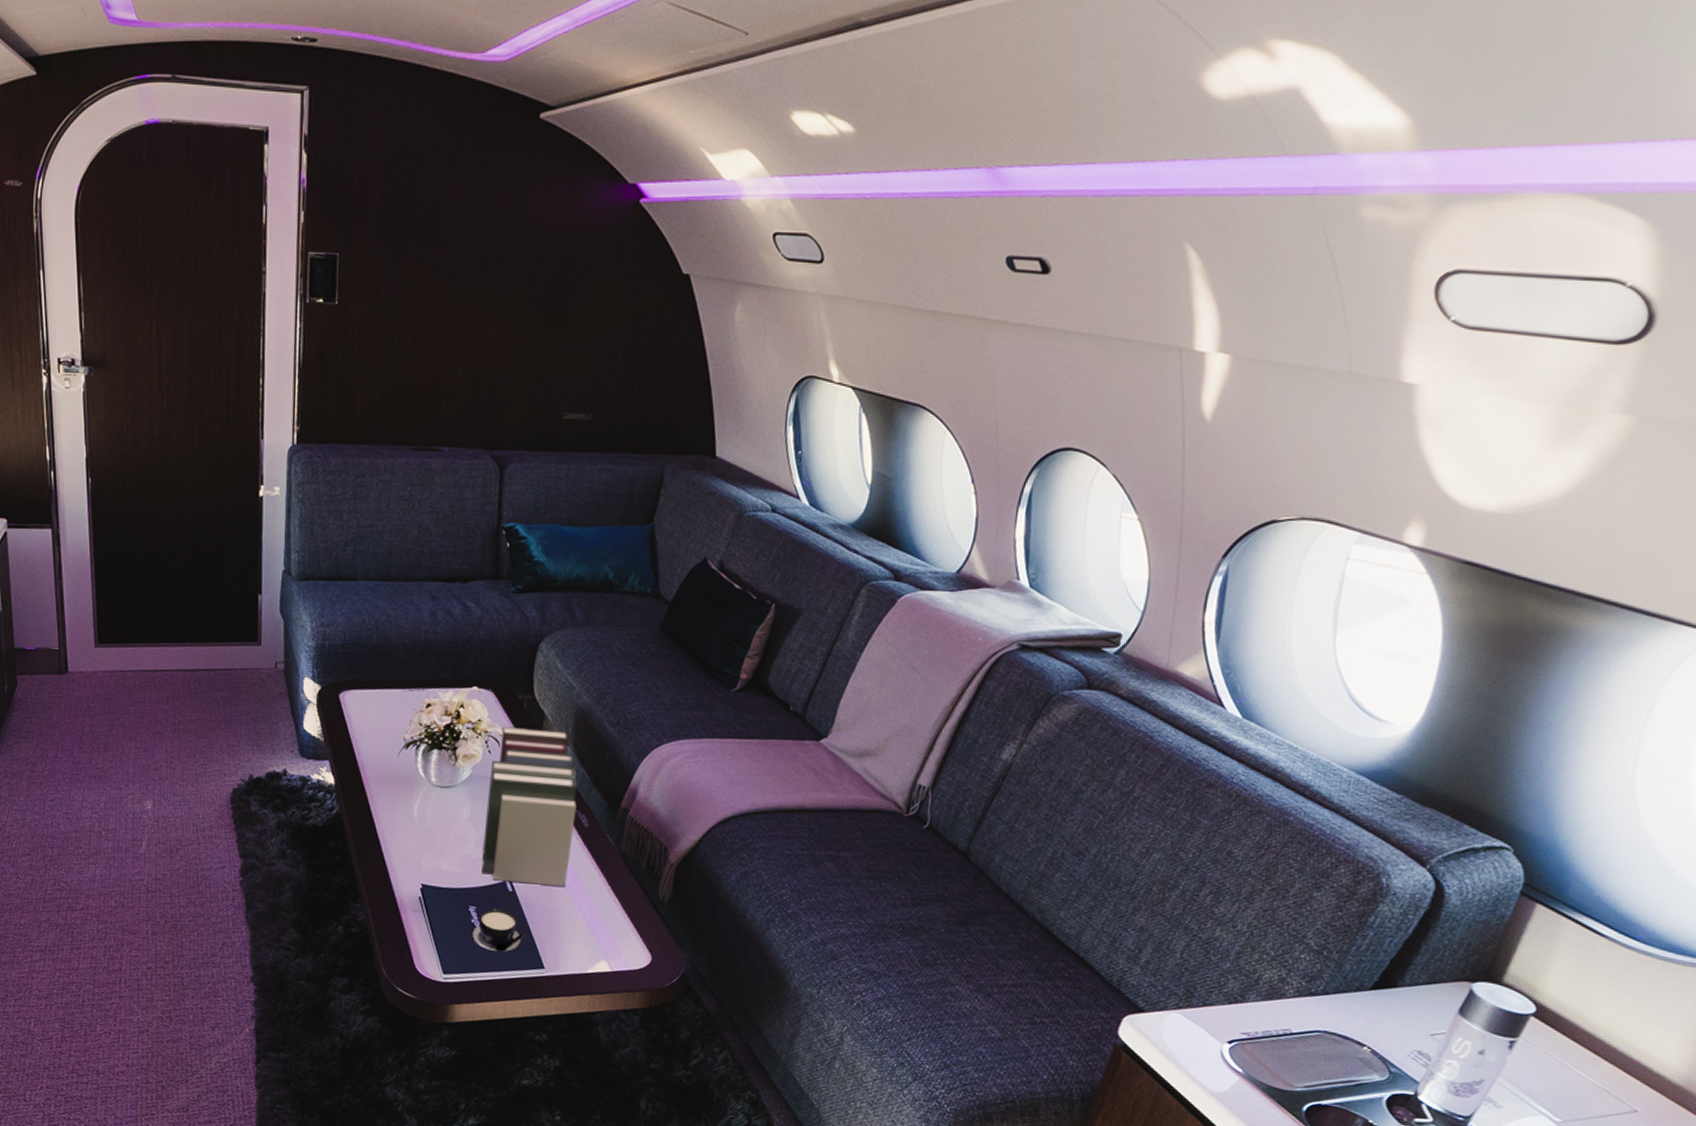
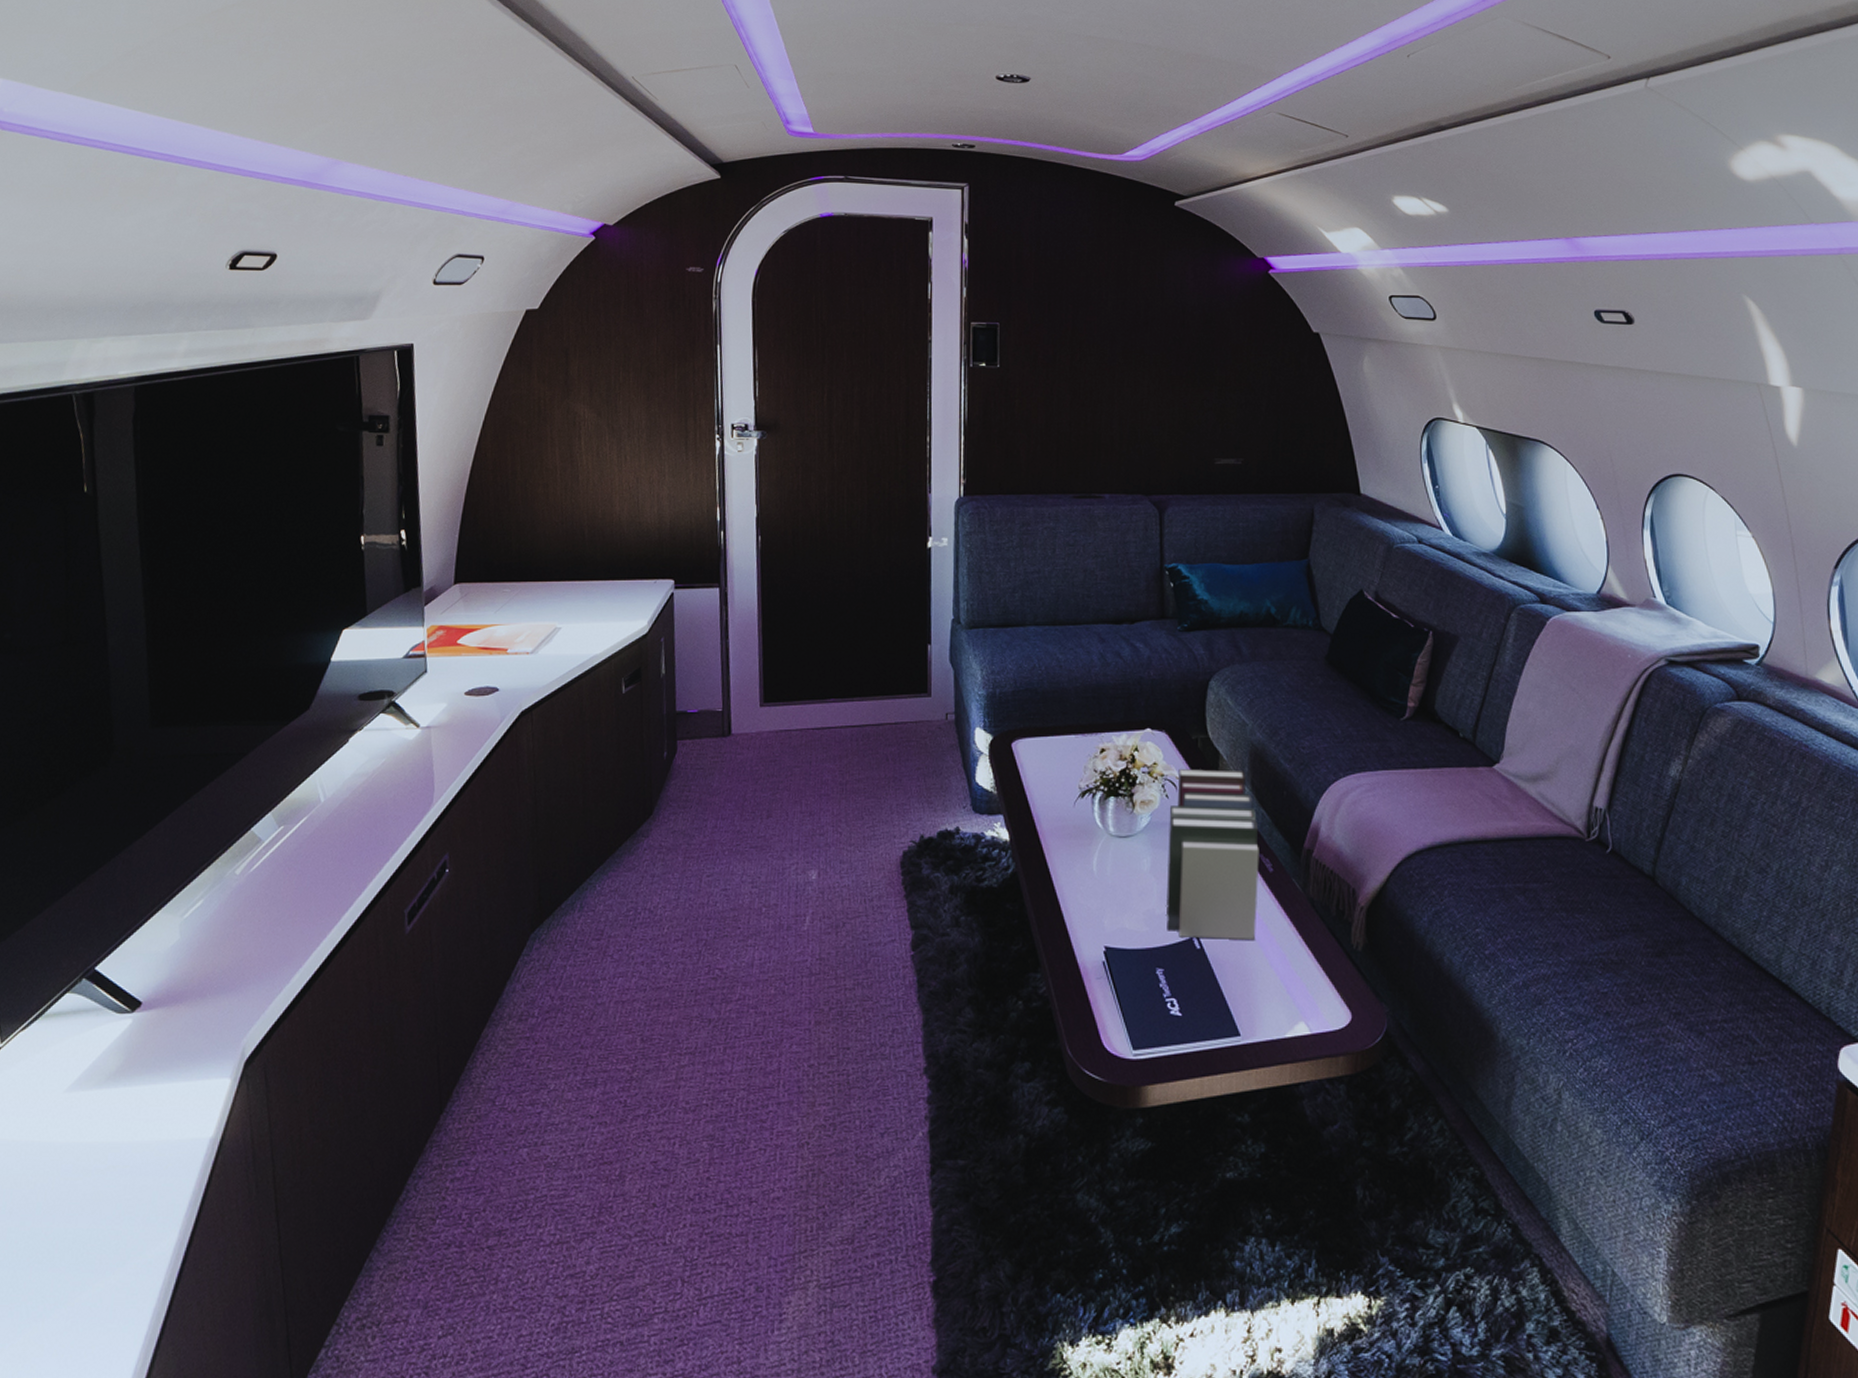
teacup: present [472,908,526,952] -> none [1161,969,1218,1019]

